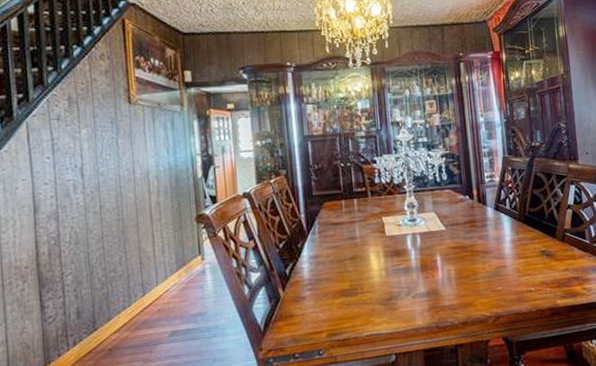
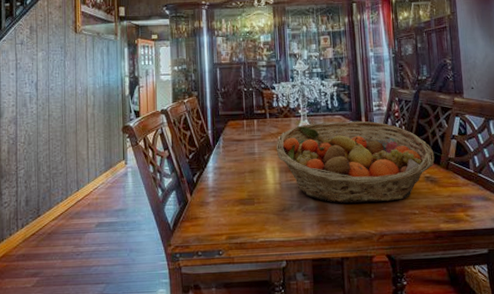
fruit basket: none [379,194,550,286] -> present [276,121,435,204]

